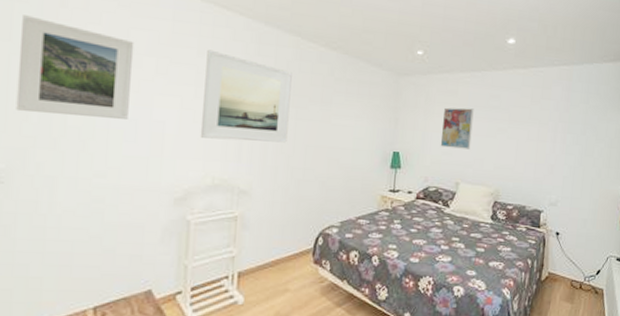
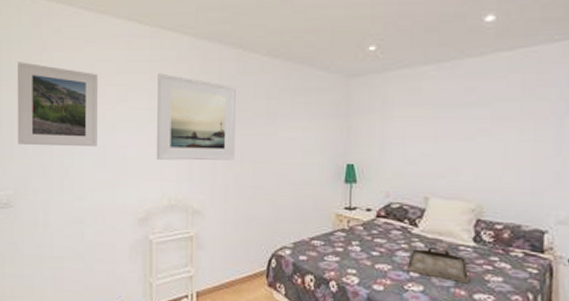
serving tray: none [438,223,486,254] -> present [406,246,469,284]
wall art: present [440,107,474,150] -> none [402,107,443,157]

